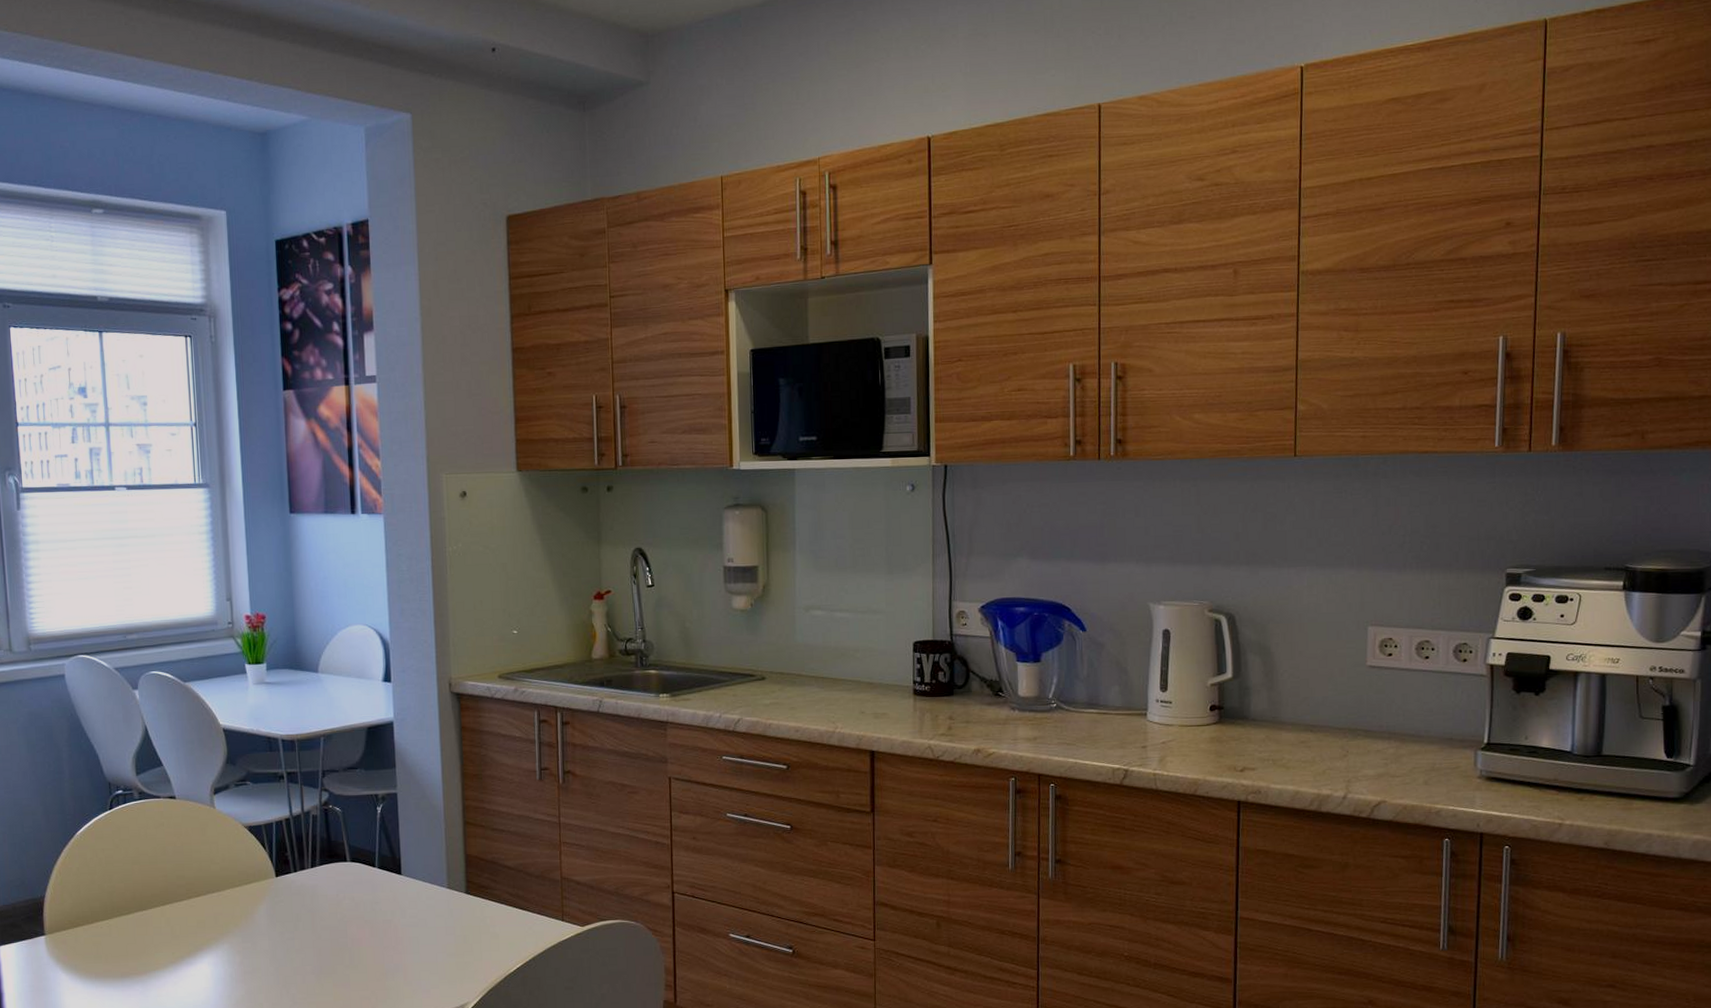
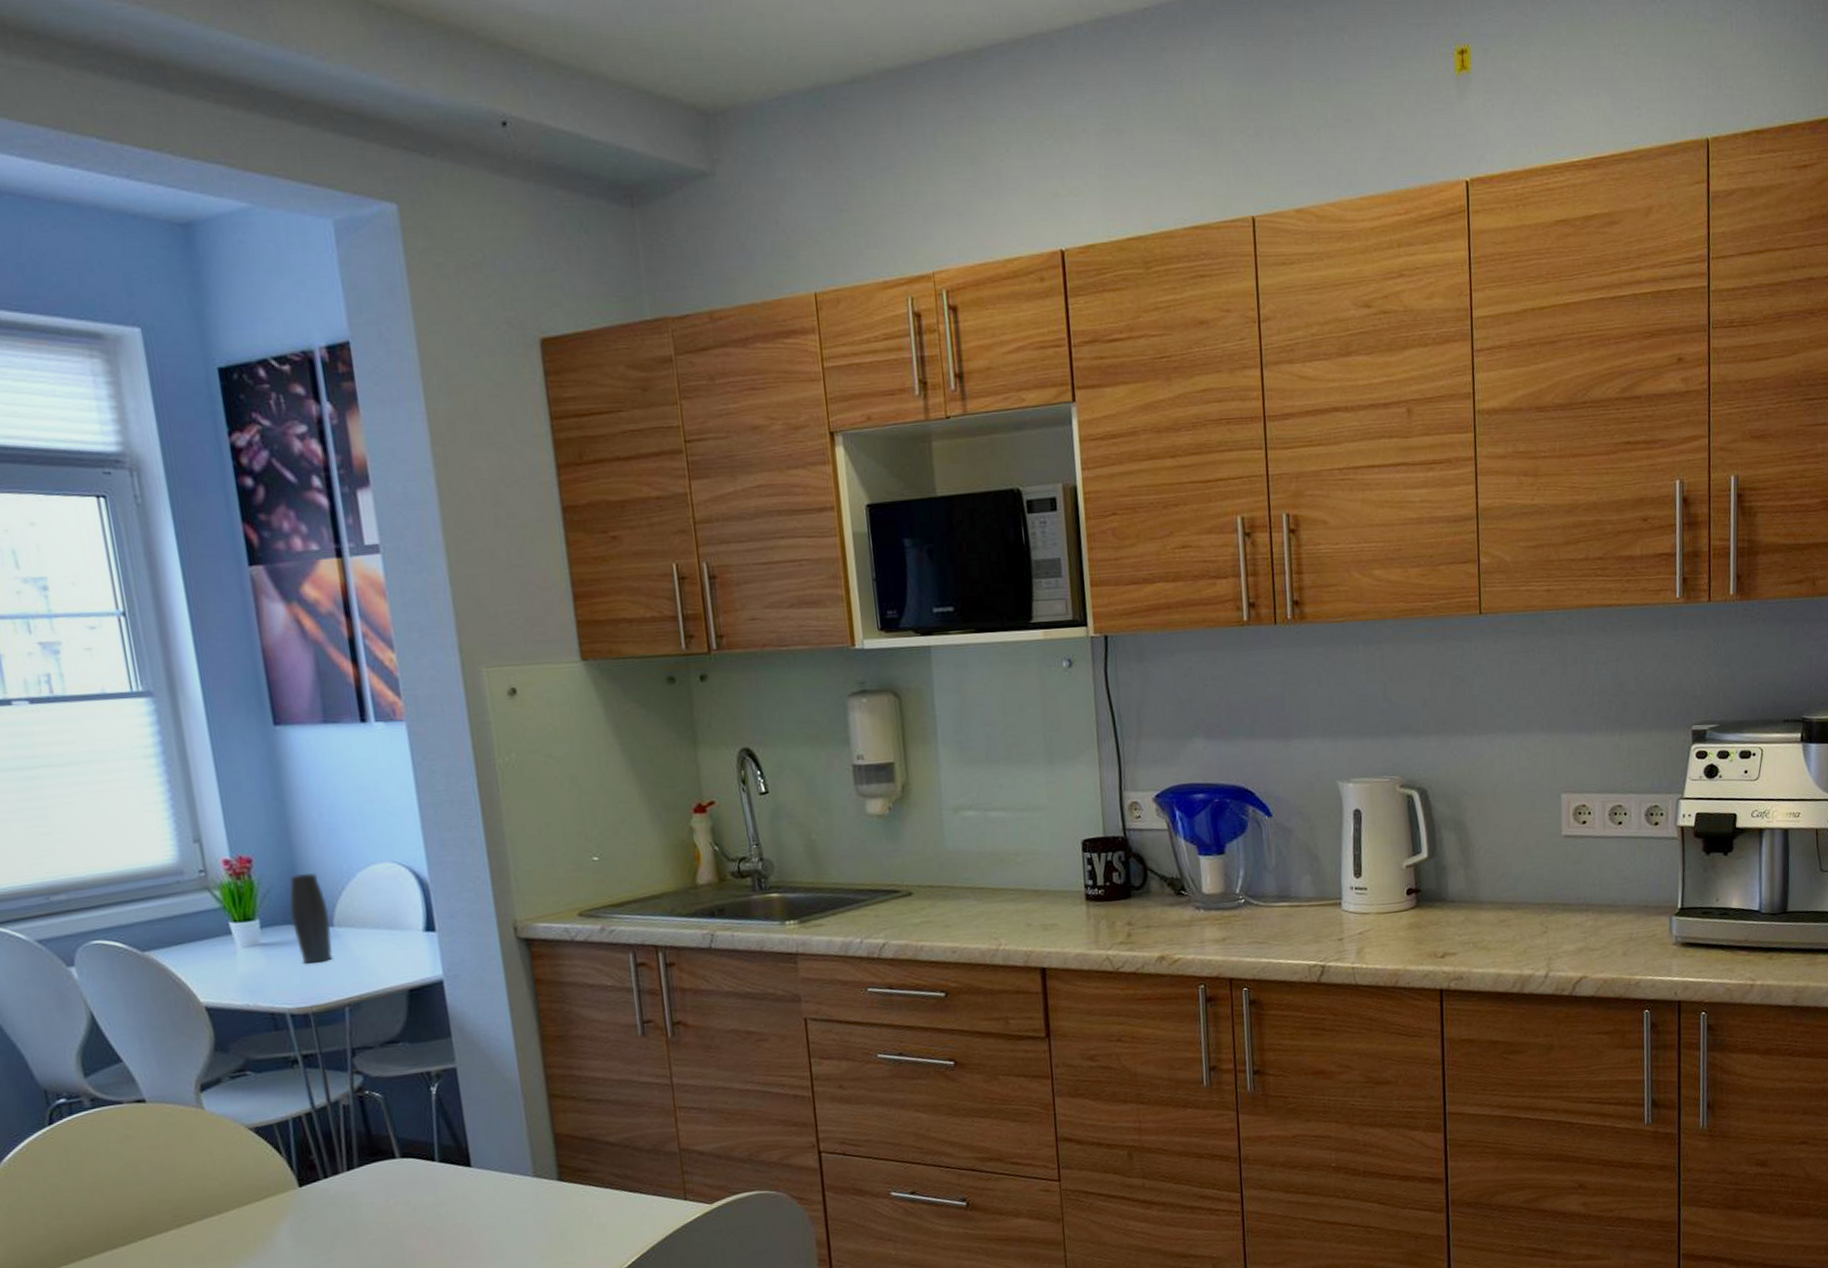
vase: none [288,629,317,701] -> present [289,873,333,964]

